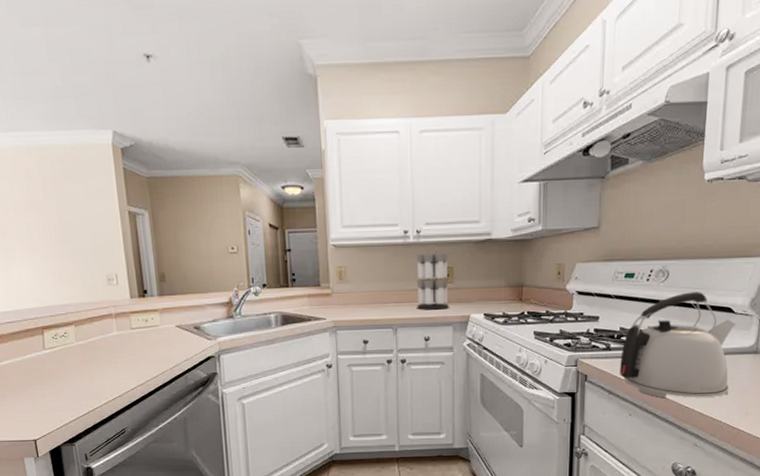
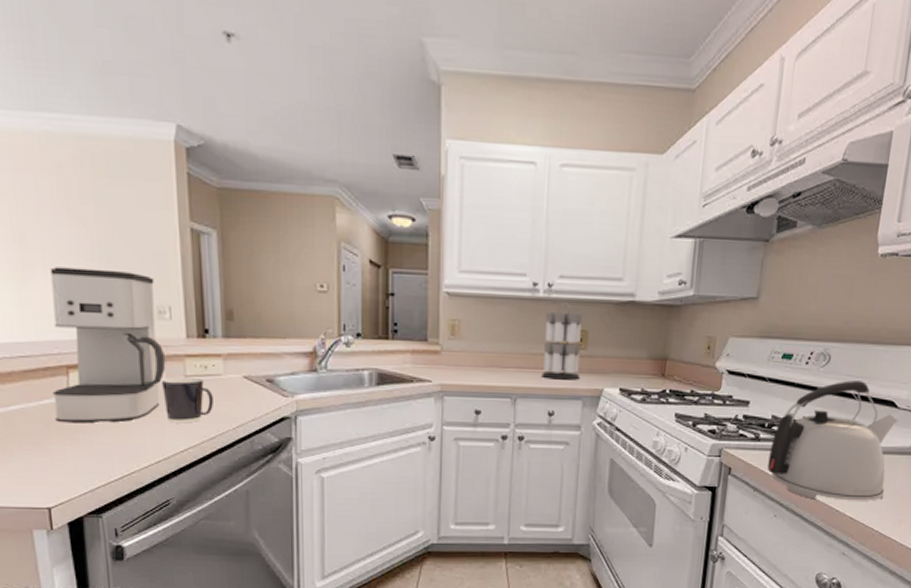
coffee maker: none [25,249,116,372] -> present [50,267,166,423]
mug: none [114,330,154,367] -> present [162,378,213,424]

